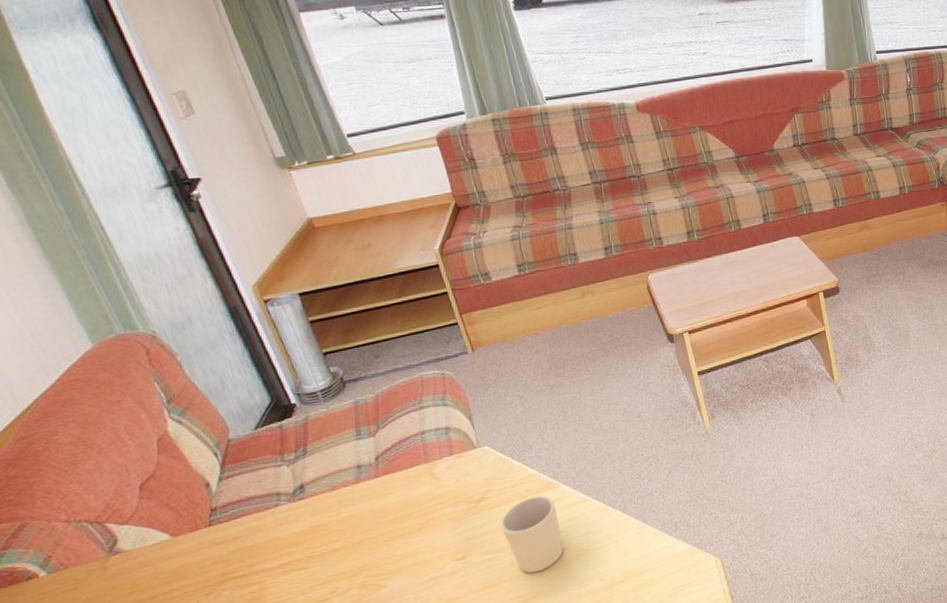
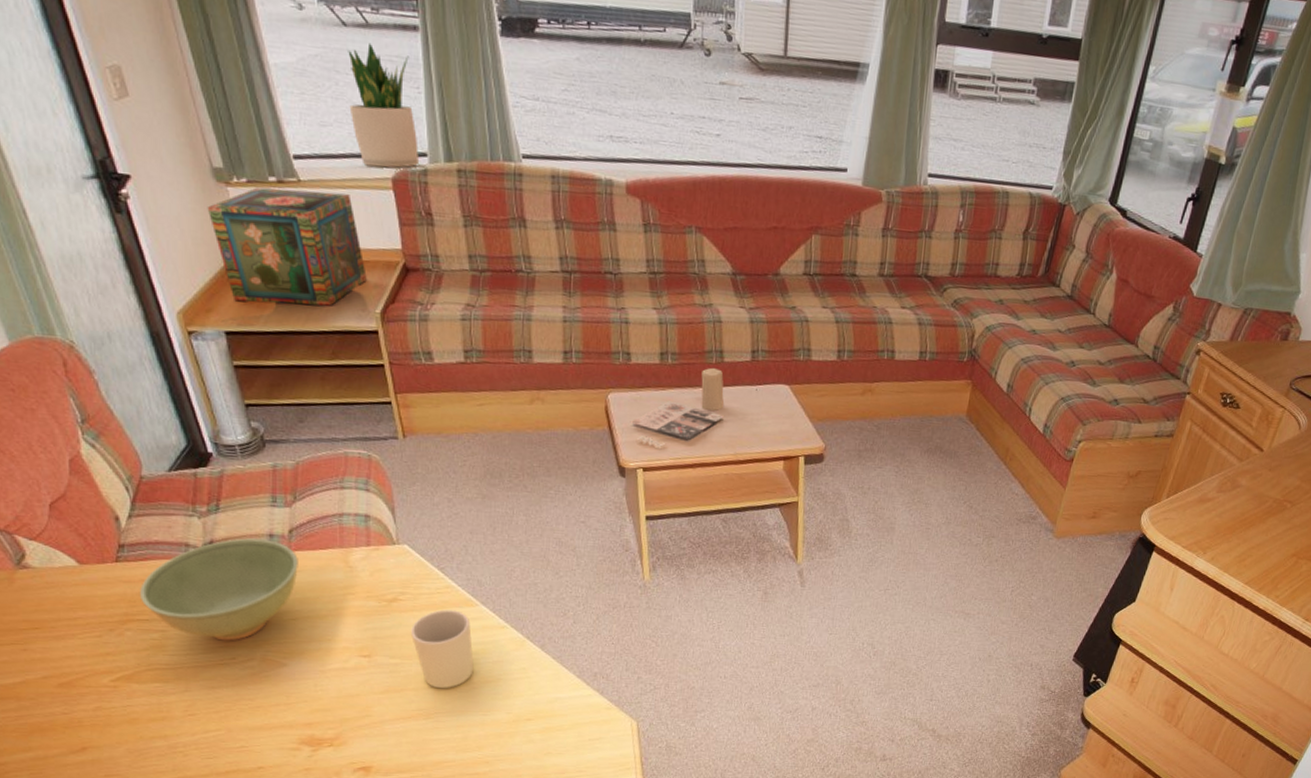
bowl: none [235,471,388,580] -> present [140,538,298,641]
decorative box: none [273,157,424,266] -> present [207,187,367,307]
planter: none [386,34,459,131] -> present [348,42,420,168]
magazine: none [670,270,750,313] -> present [629,401,724,450]
candle: none [724,235,749,272] -> present [701,367,725,411]

